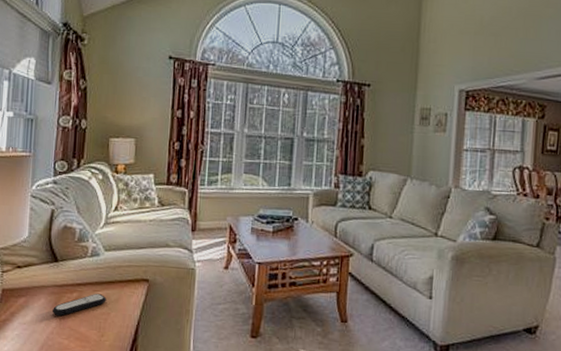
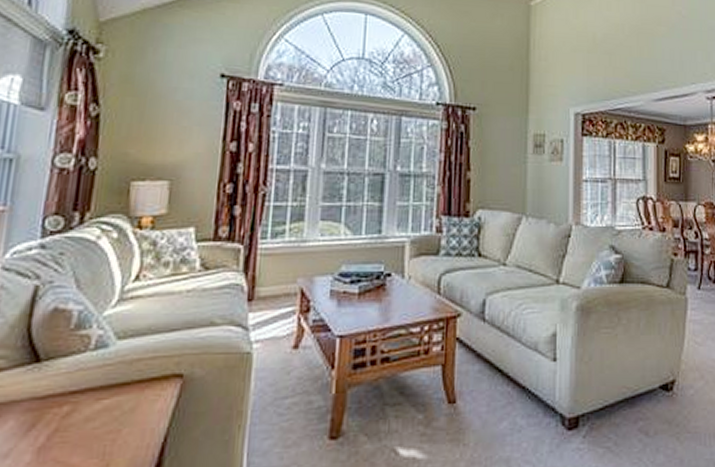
remote control: present [53,293,107,316] -> none [27,402,117,443]

